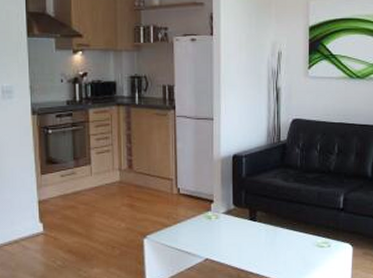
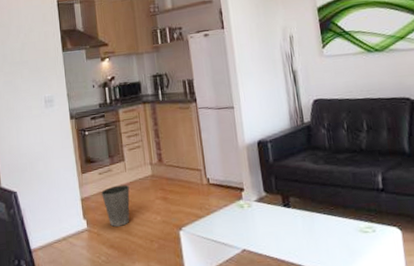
waste basket: none [62,189,94,231] -> present [101,184,130,227]

